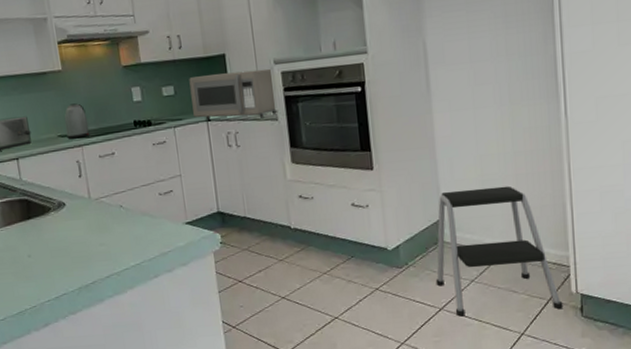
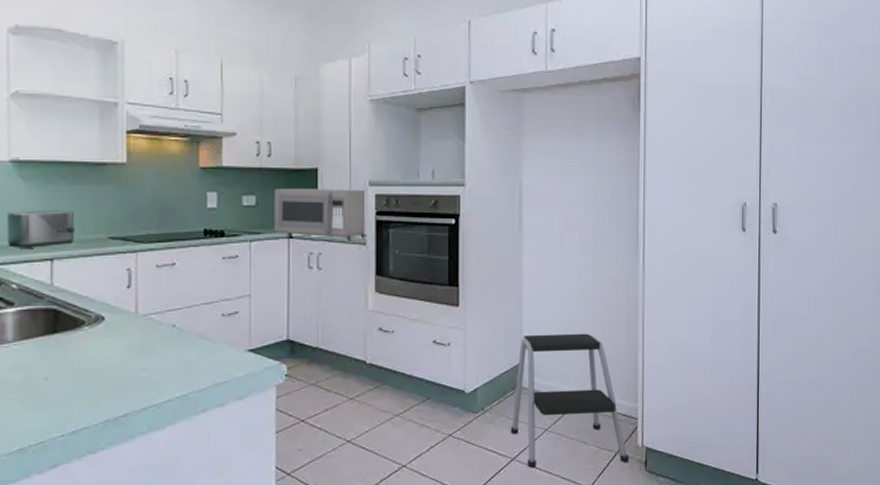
kettle: present [64,103,90,139] -> none [120,202,149,243]

